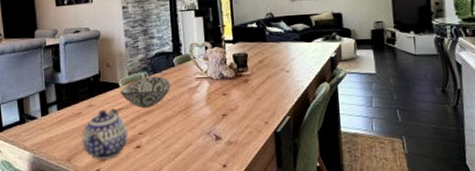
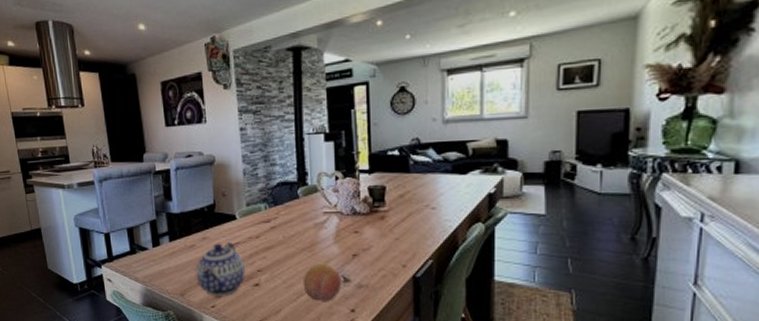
decorative bowl: present [120,76,171,108] -> none [237,208,294,243]
fruit: none [179,124,214,159] -> present [303,263,342,301]

